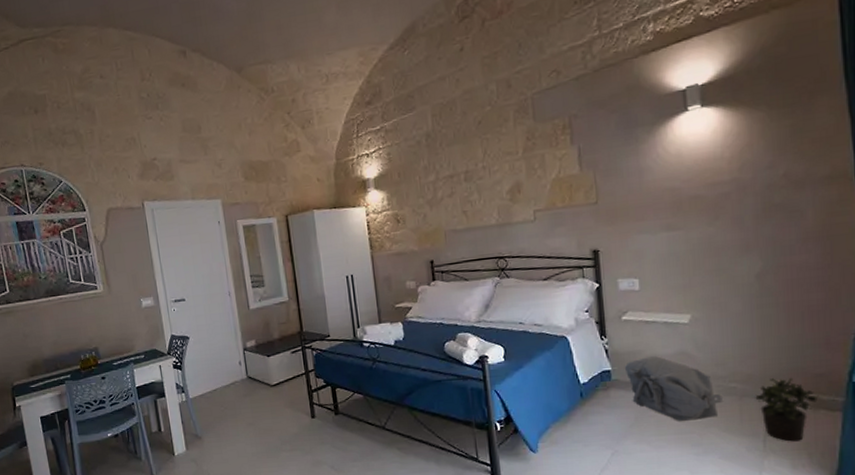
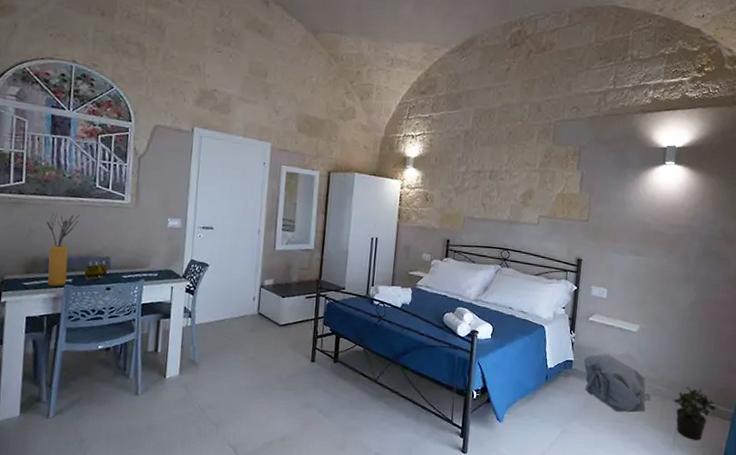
vase: none [35,311,67,385] -> present [46,213,80,287]

